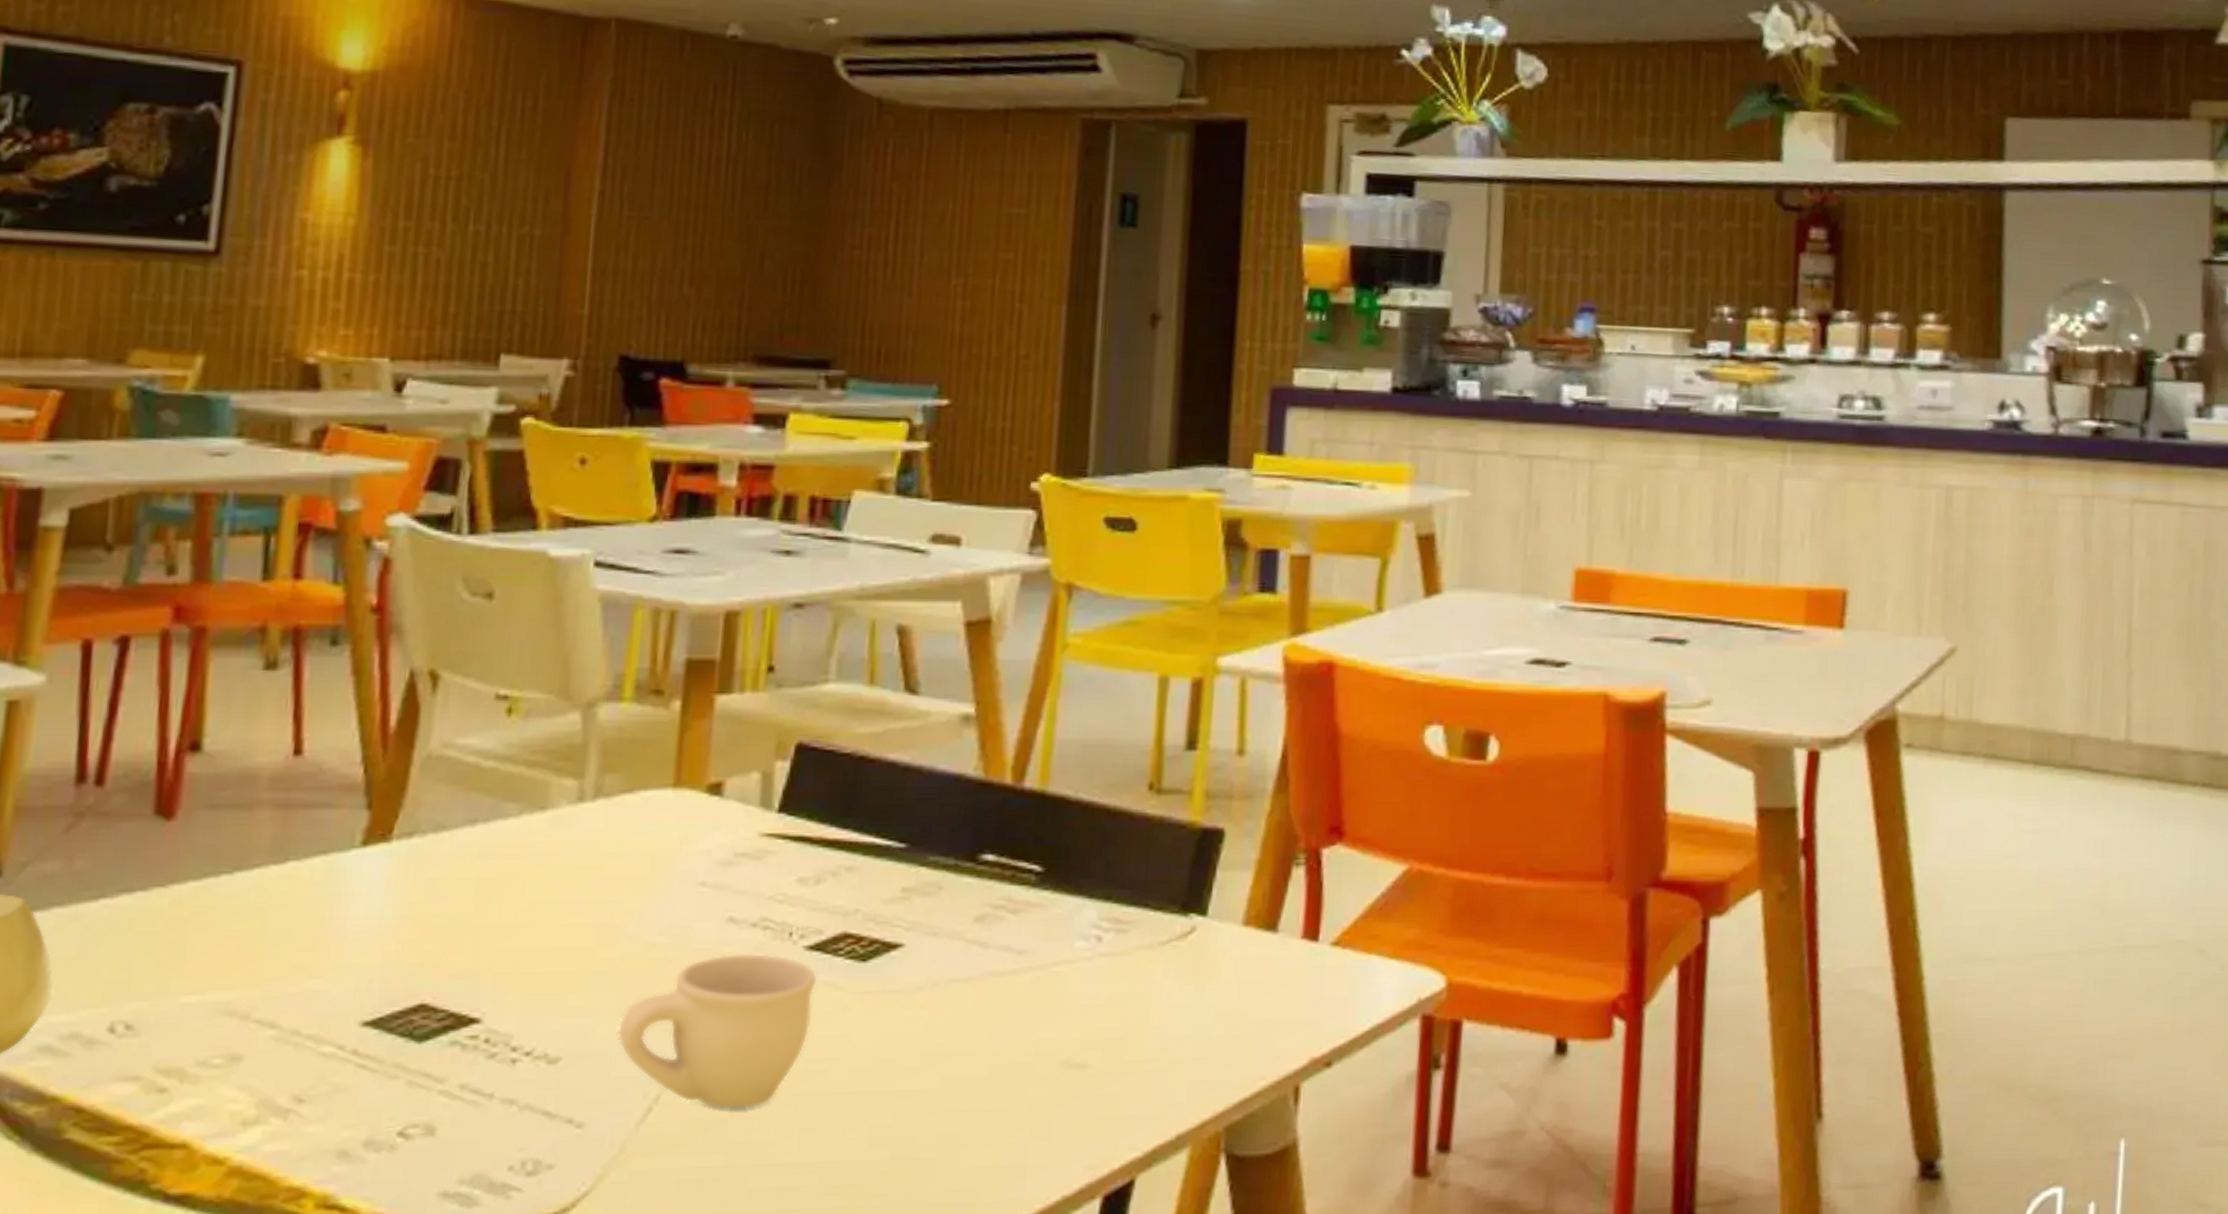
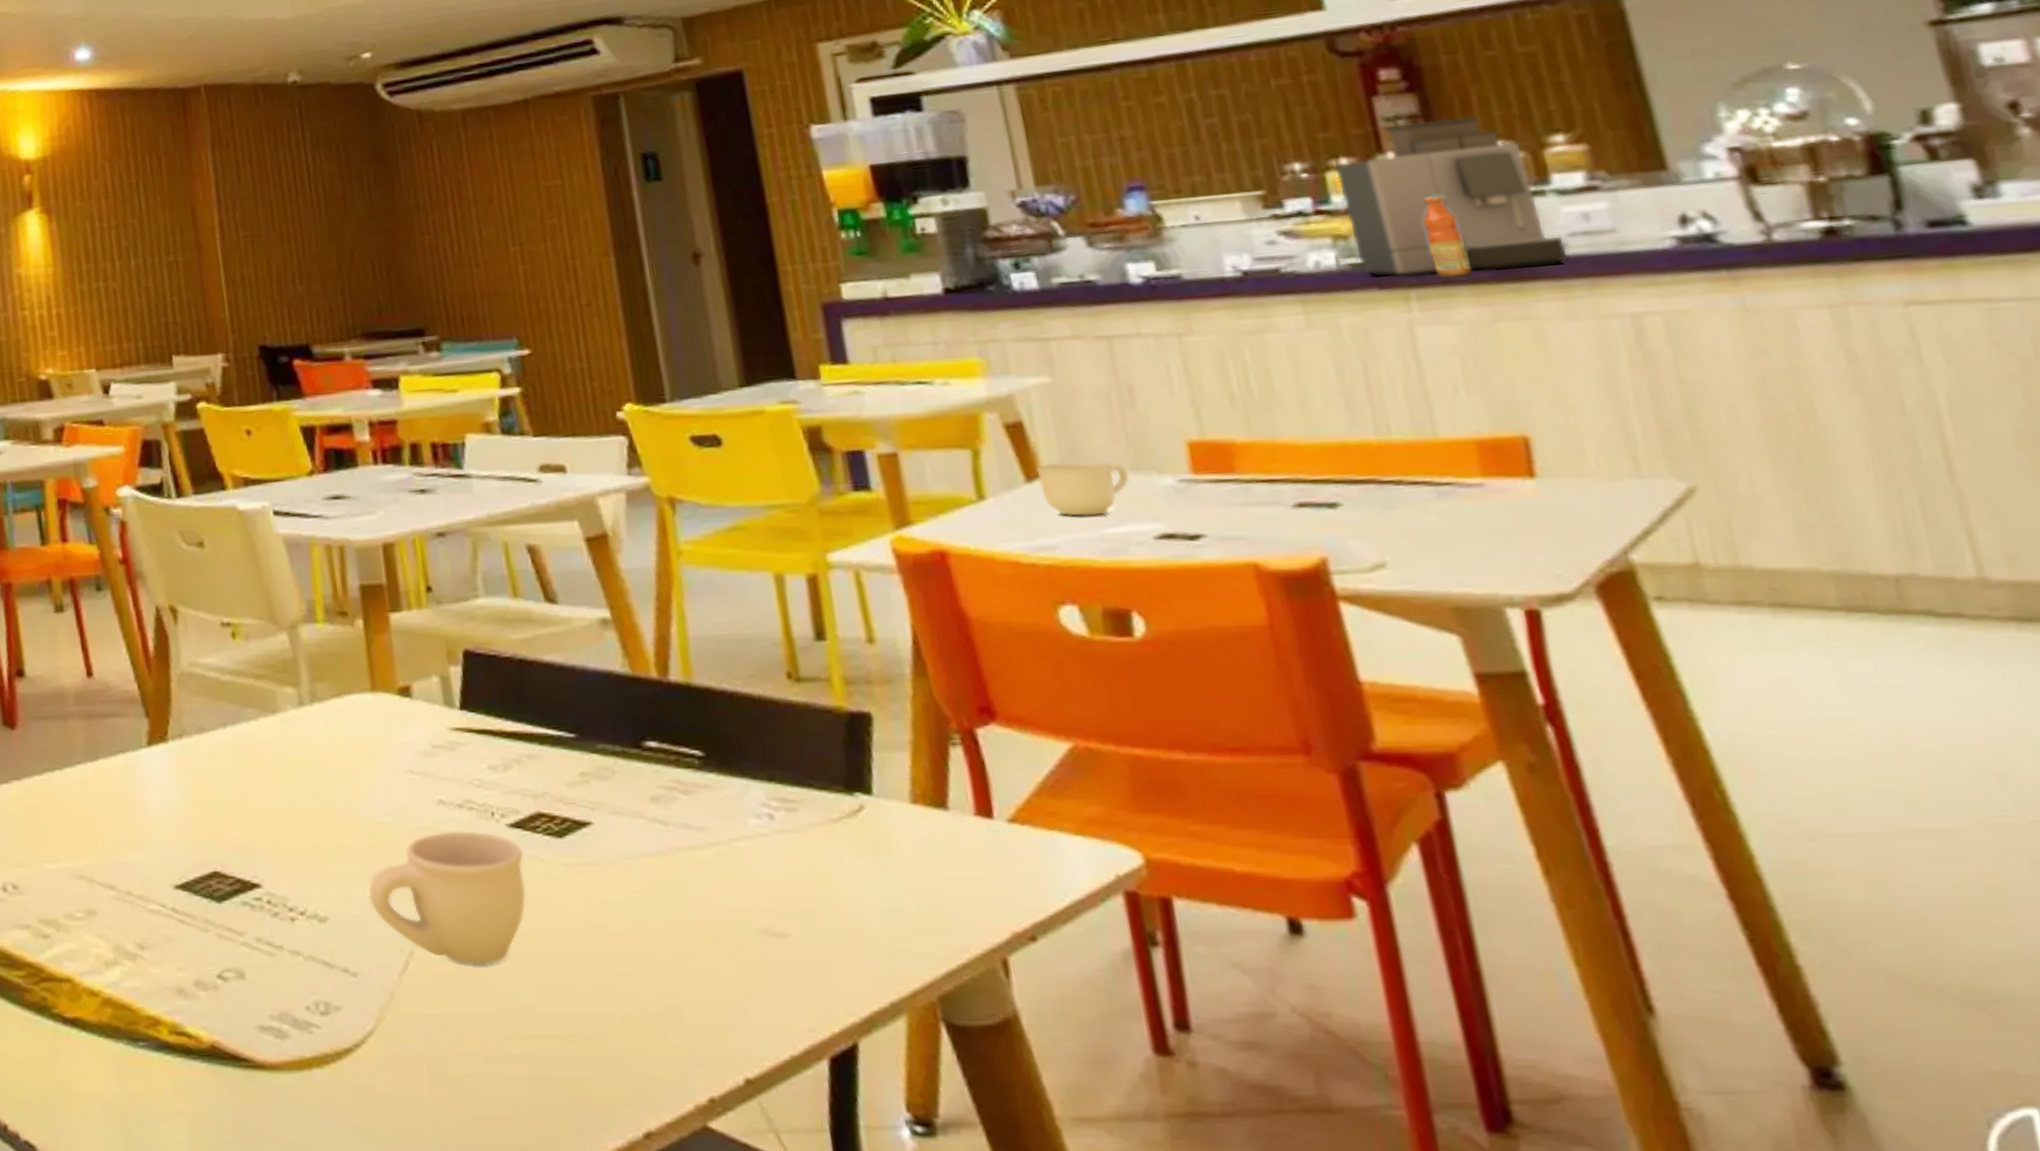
teacup: none [1436,579,1519,636] -> present [1036,461,1130,517]
coffee machine: none [1755,283,1914,435] -> present [1335,116,1567,279]
juice bottle: none [1812,356,1840,436] -> present [1423,196,1473,279]

